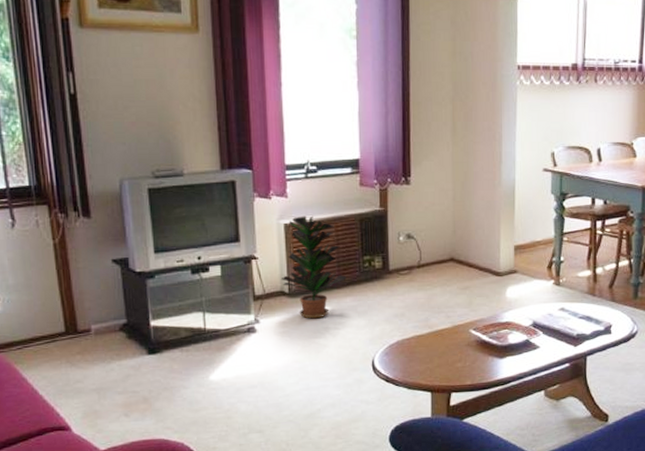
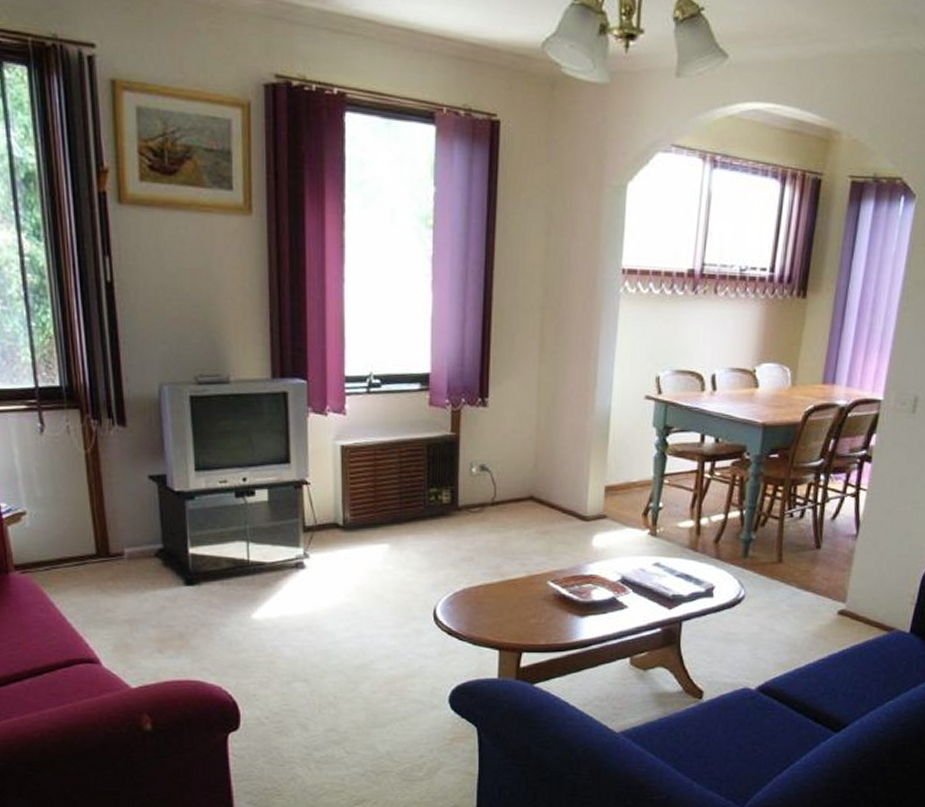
potted plant: present [280,216,346,319] -> none [334,437,409,557]

